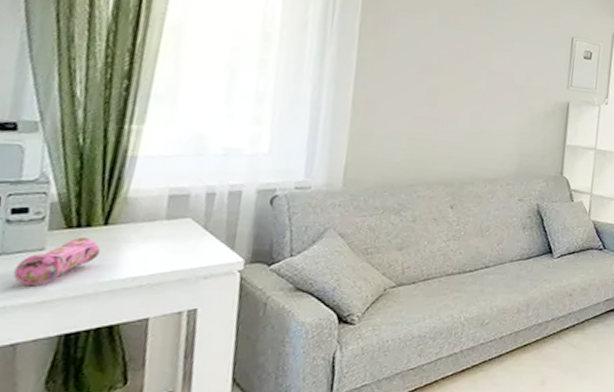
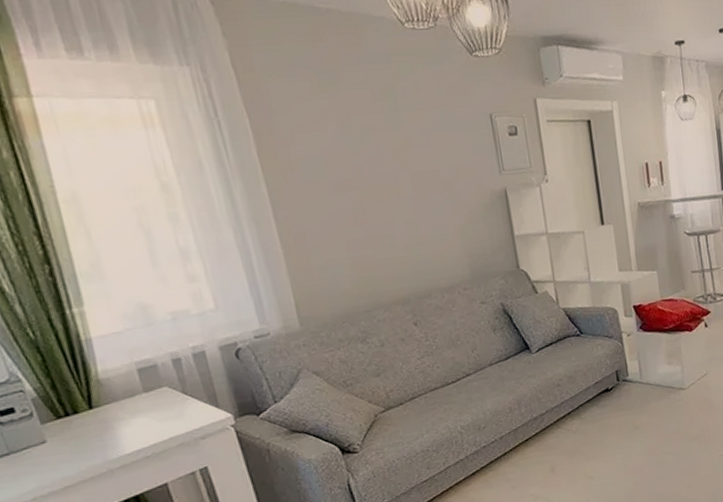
pencil case: present [13,236,101,285] -> none [27,423,98,476]

